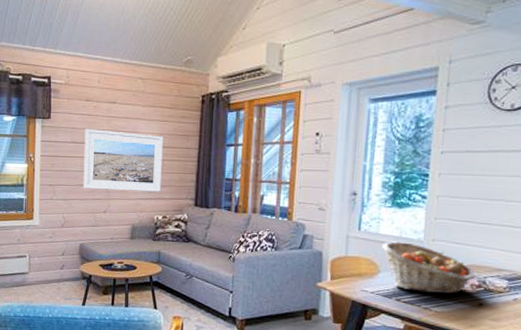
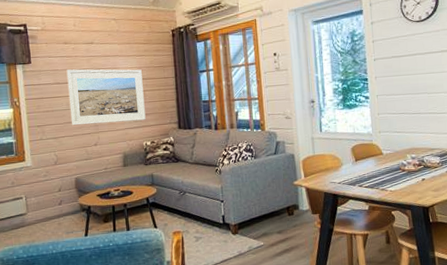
fruit basket: present [381,241,475,294] -> none [340,136,415,177]

